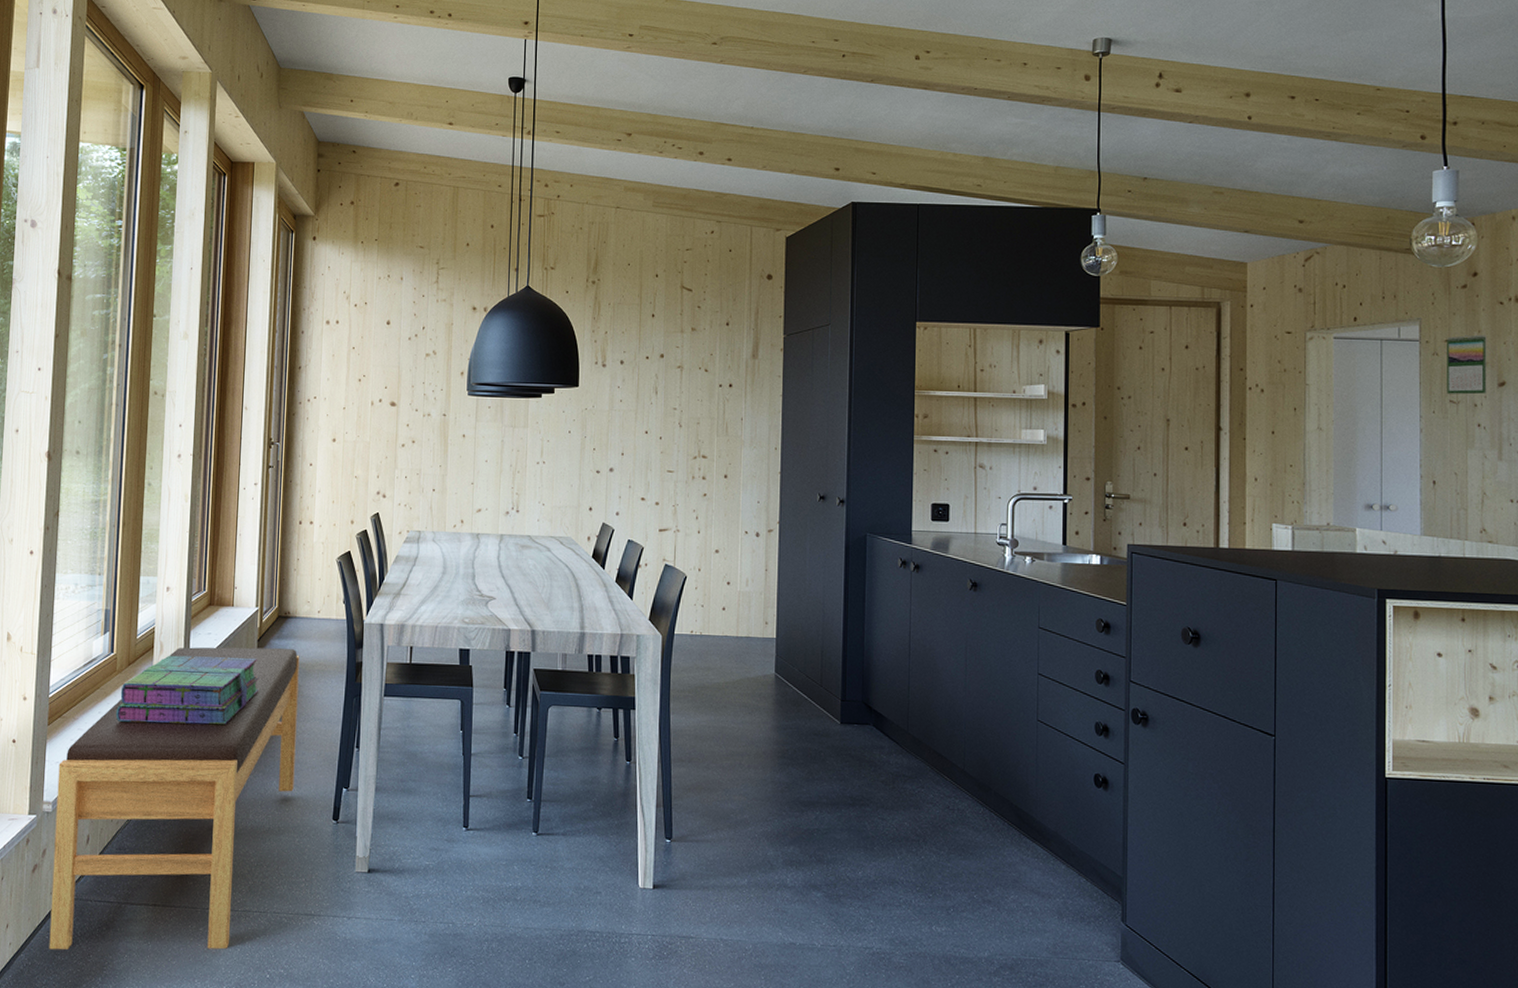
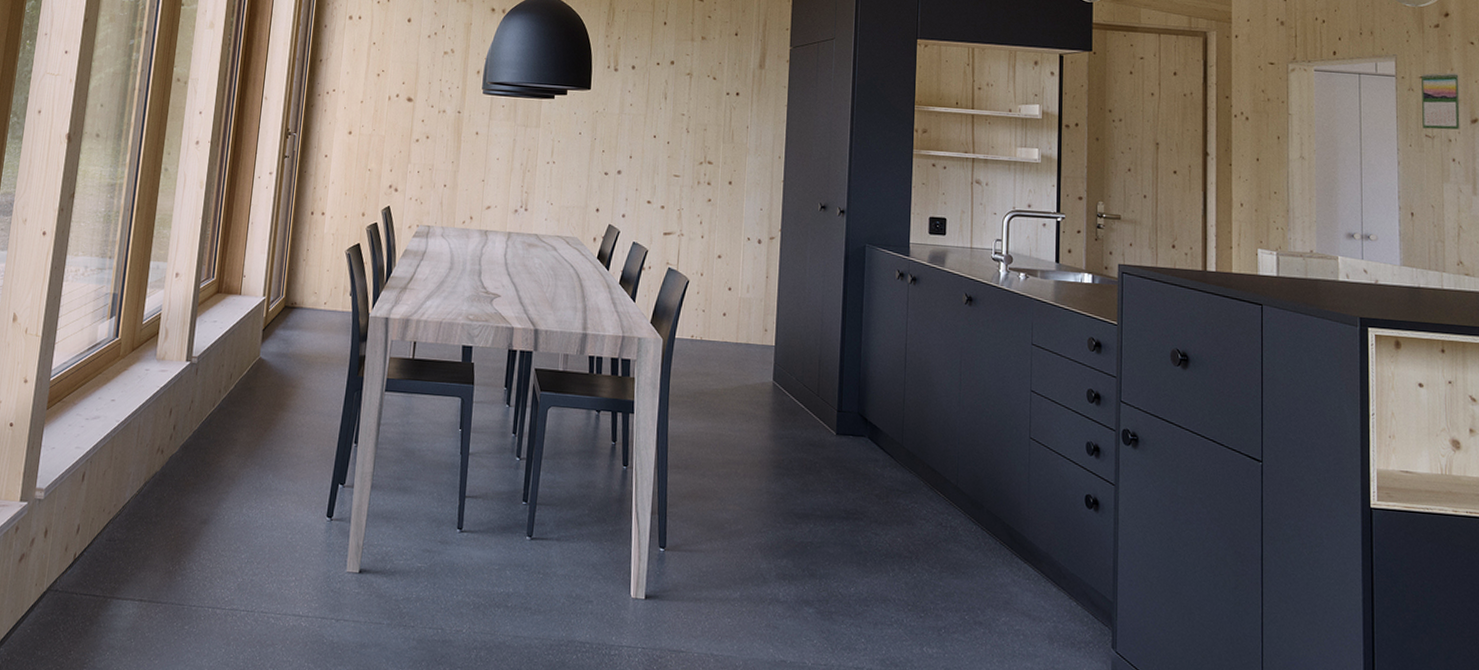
bench: present [49,647,300,950] -> none [29,334,304,650]
stack of books: present [115,655,260,725] -> none [115,342,263,416]

